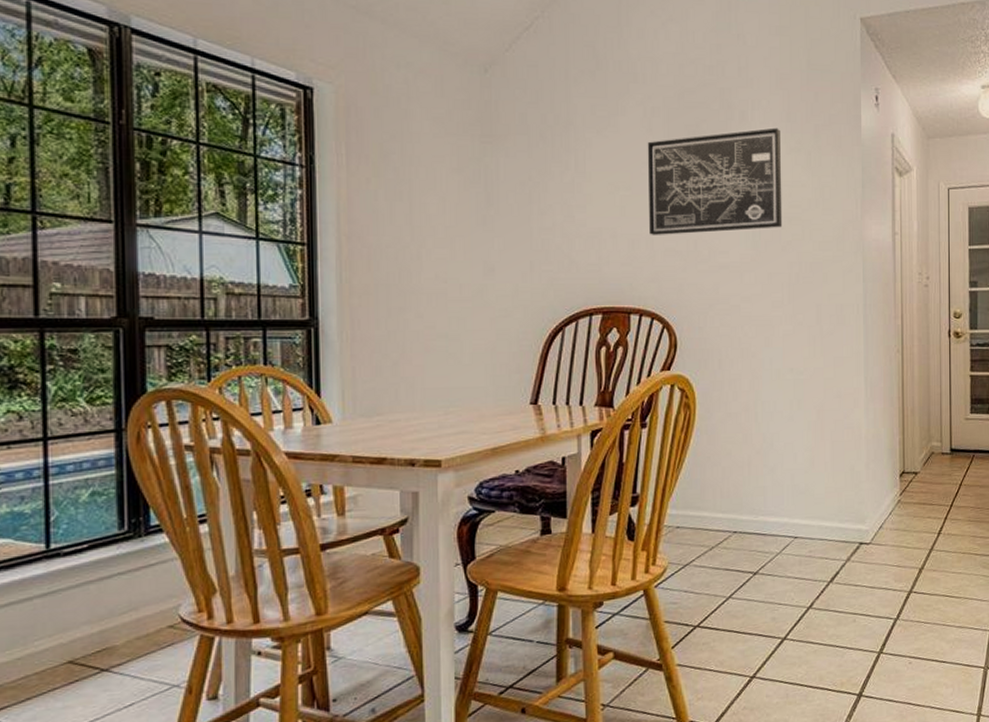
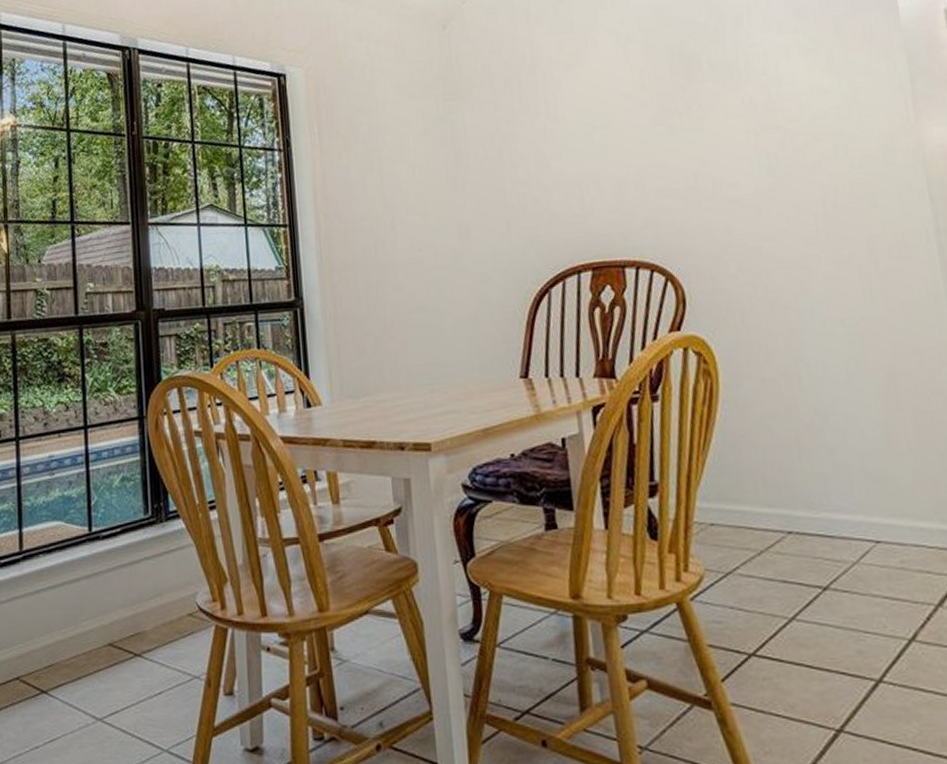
wall art: present [647,127,783,235] -> none [624,29,806,175]

